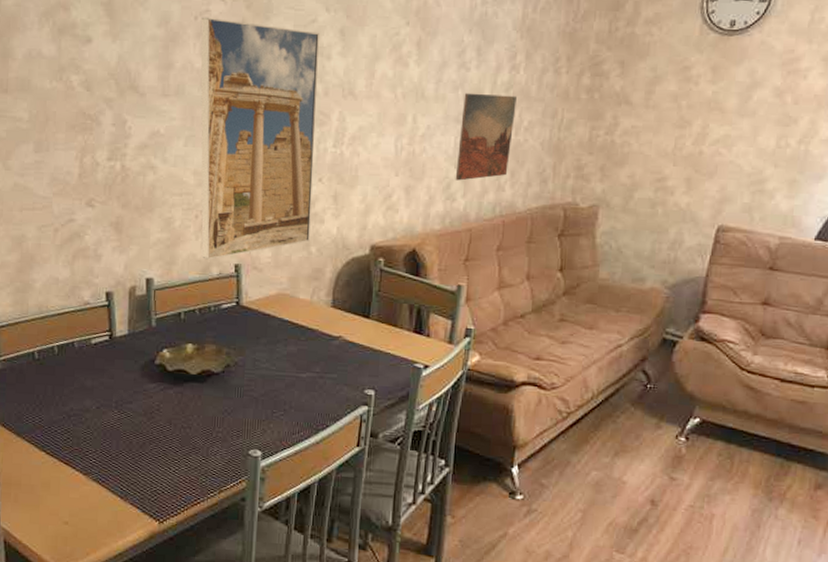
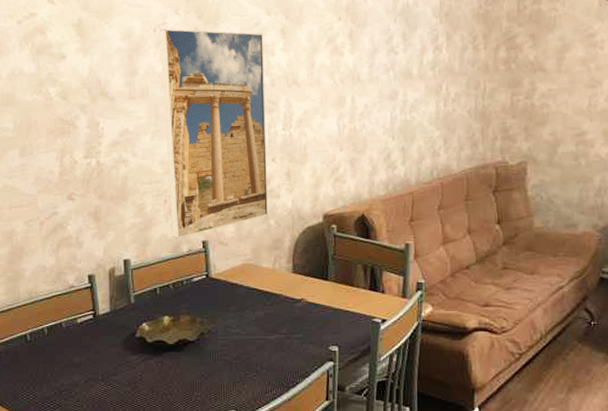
wall art: present [455,93,517,181] -> none [394,72,442,150]

